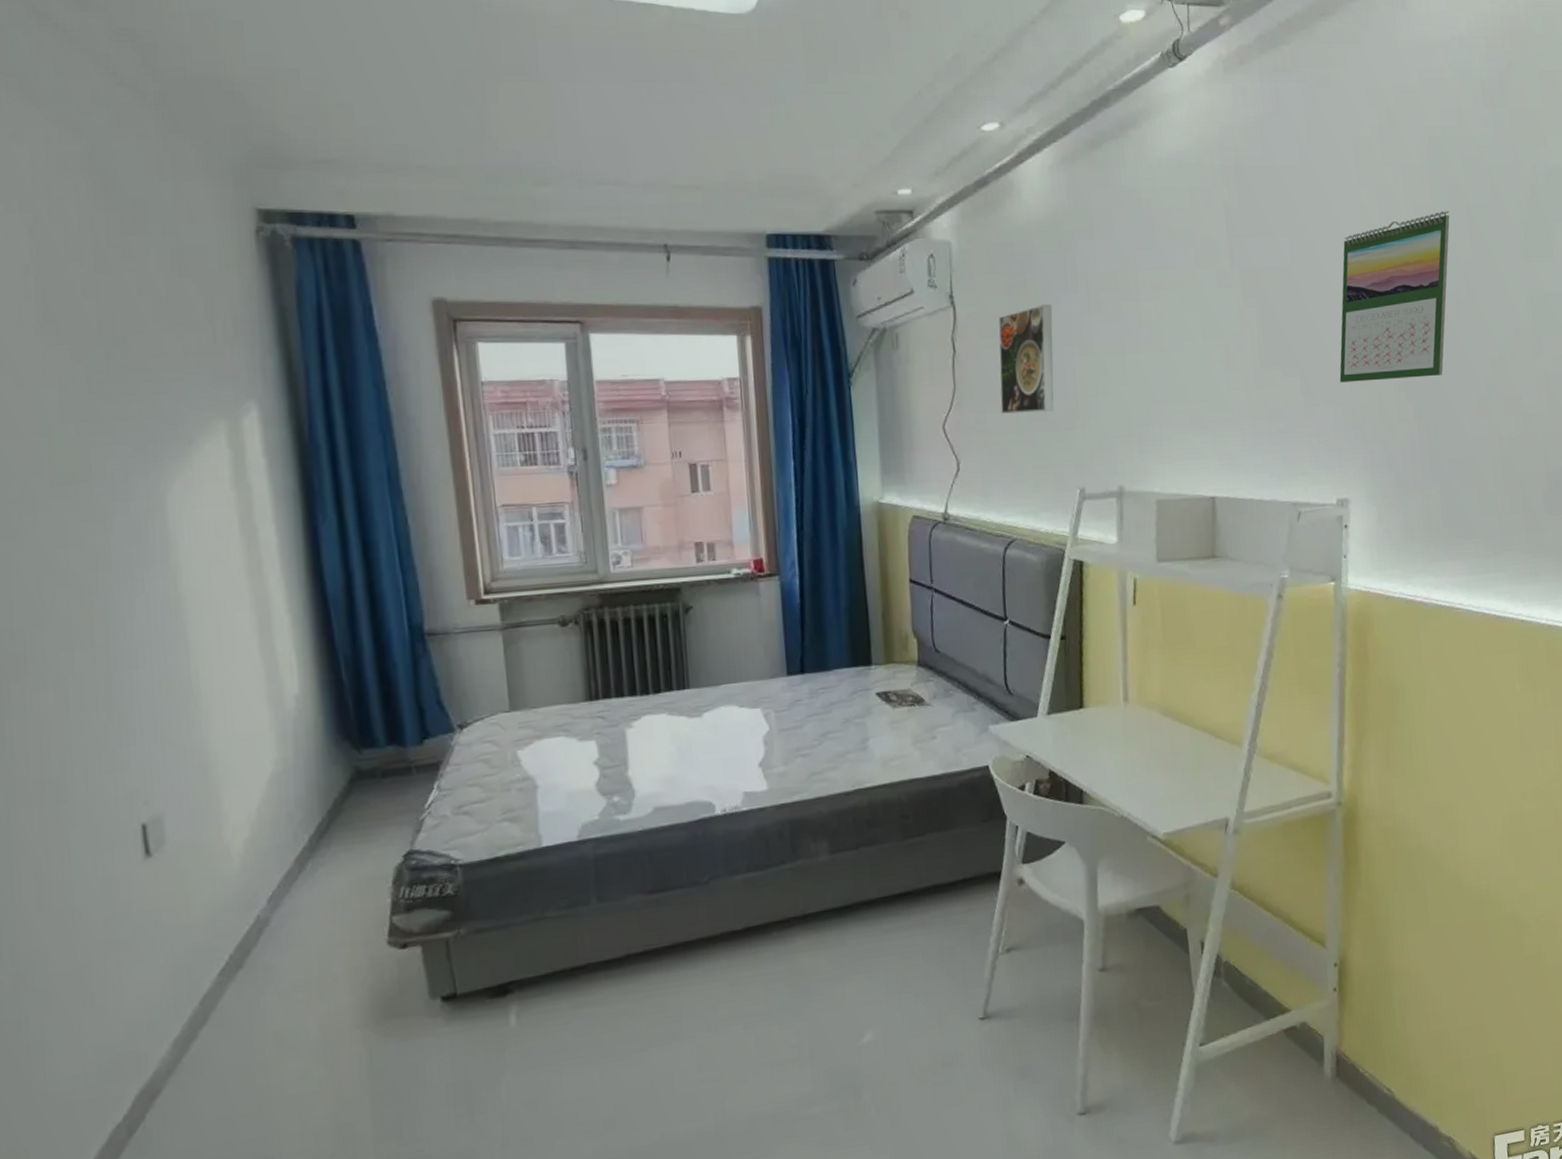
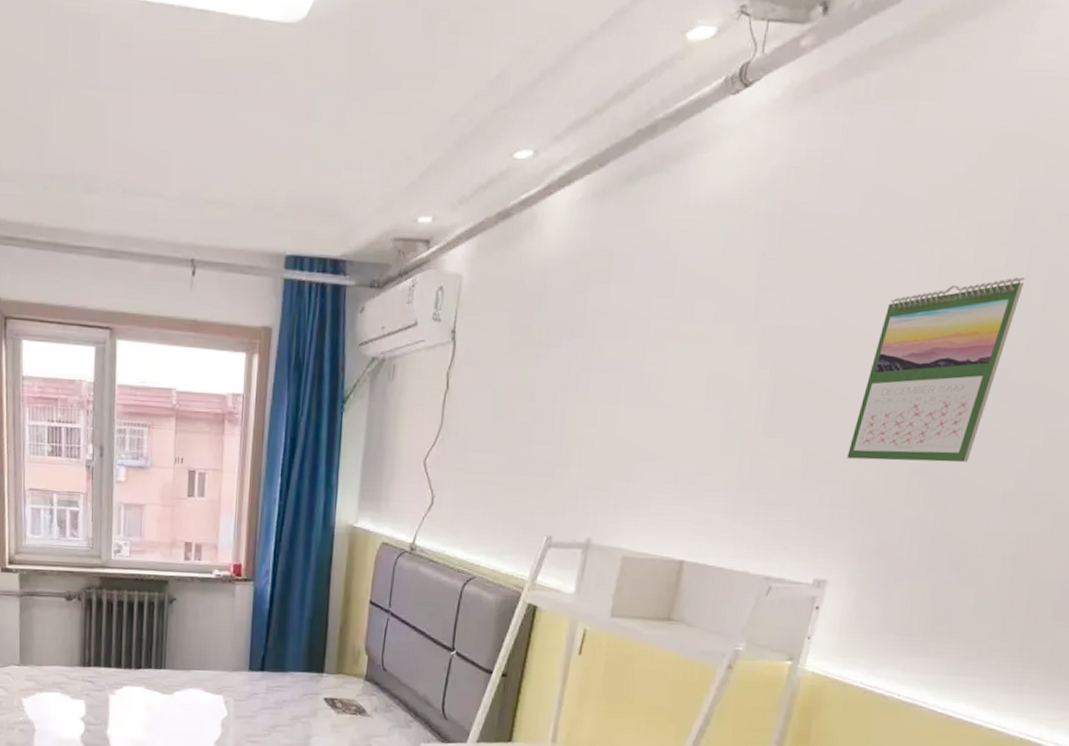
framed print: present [998,304,1054,414] -> none [483,347,553,457]

